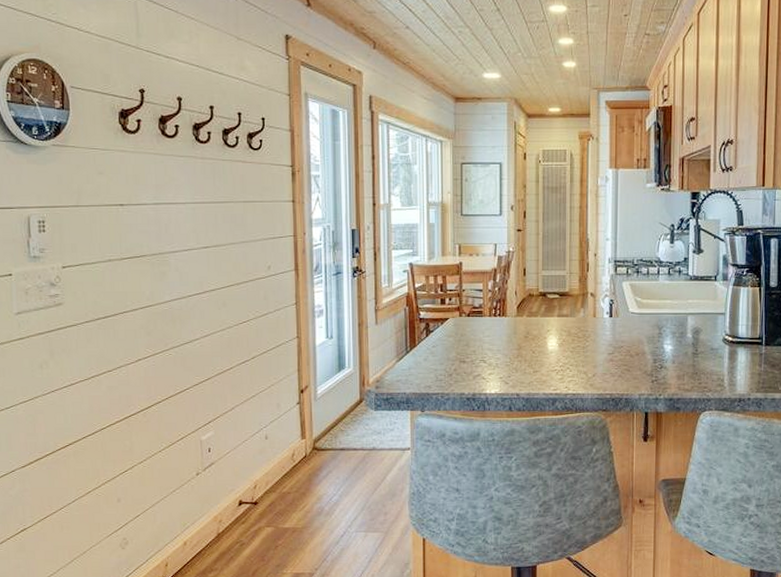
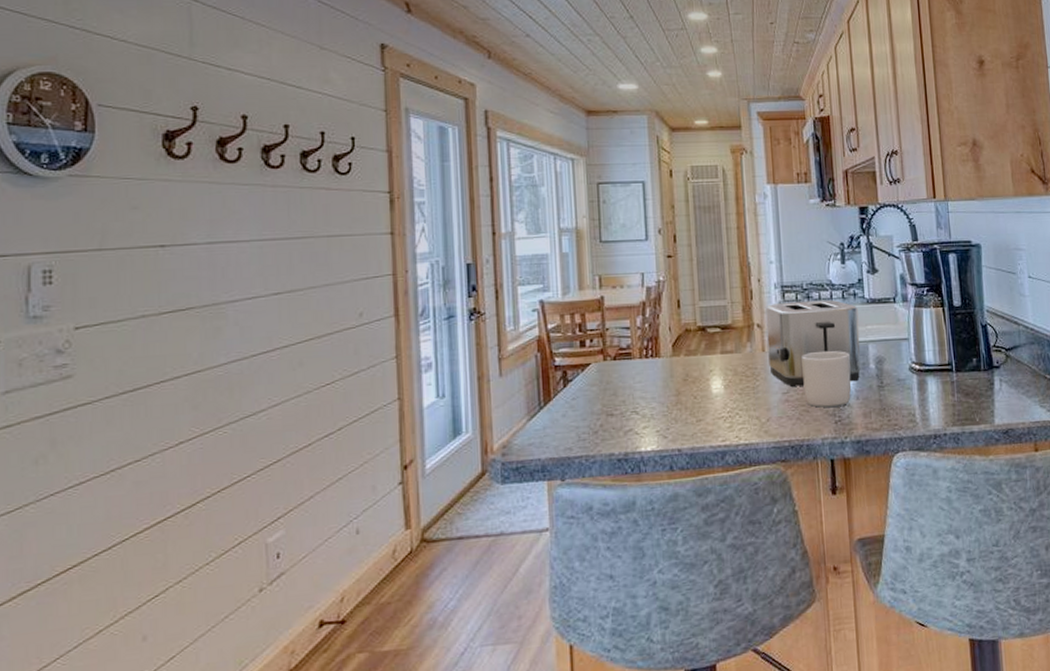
toaster: none [598,275,681,349] -> present [765,299,861,387]
mug: none [627,319,671,368] -> present [801,350,851,408]

